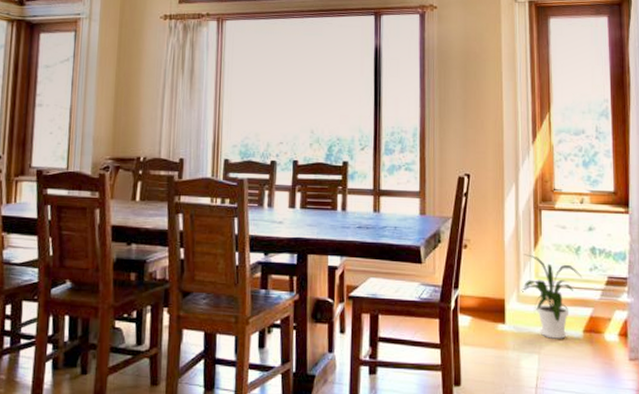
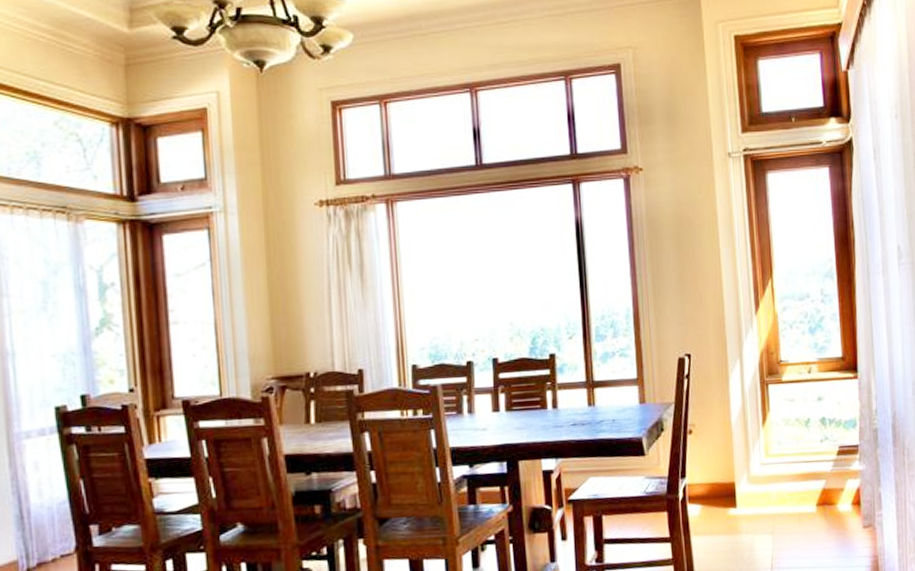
house plant: present [521,254,581,339] -> none [751,432,812,517]

